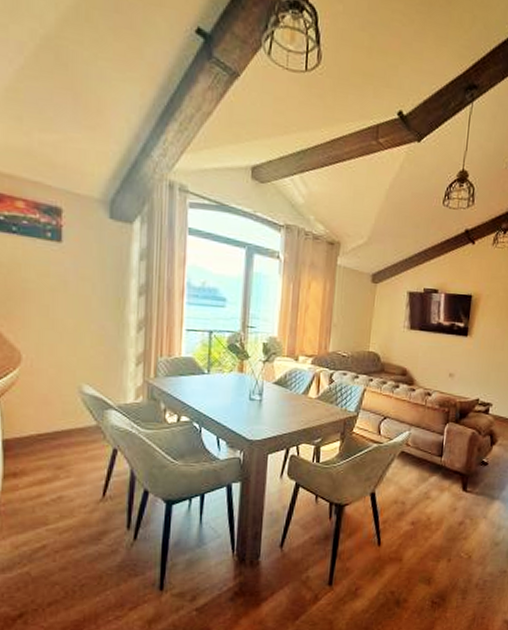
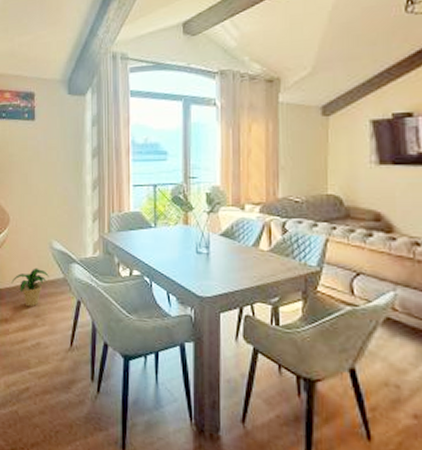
potted plant: none [23,414,77,458] -> present [11,268,49,307]

